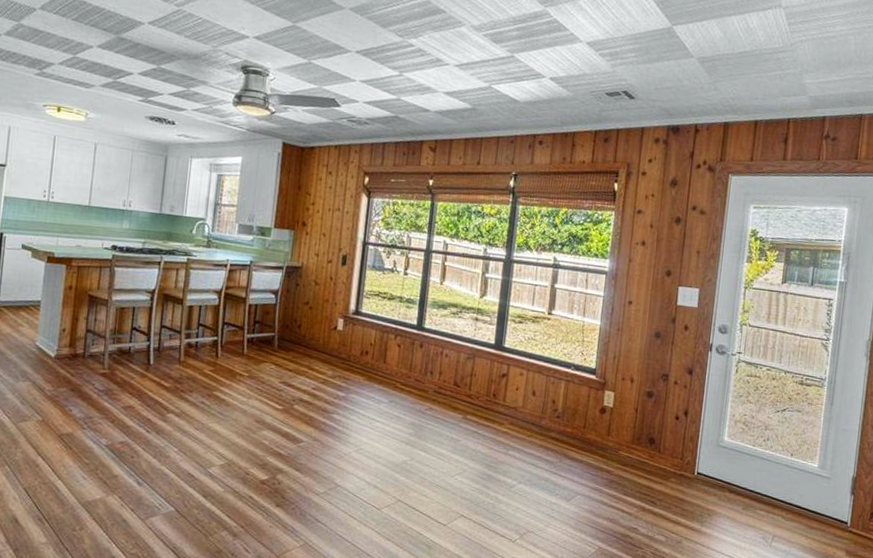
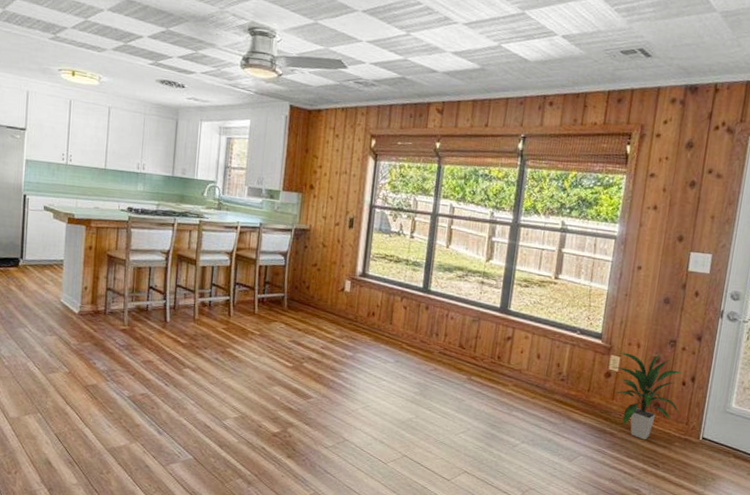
indoor plant: none [609,387,676,477] -> present [615,352,683,440]

